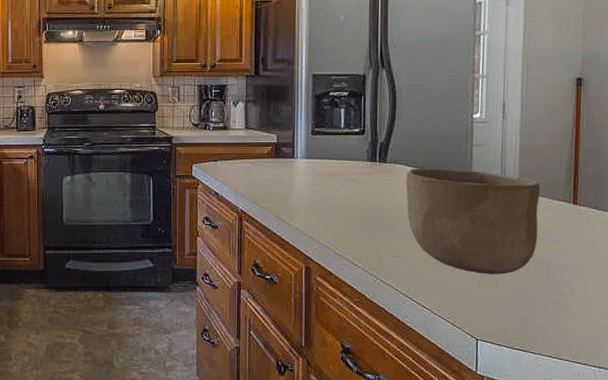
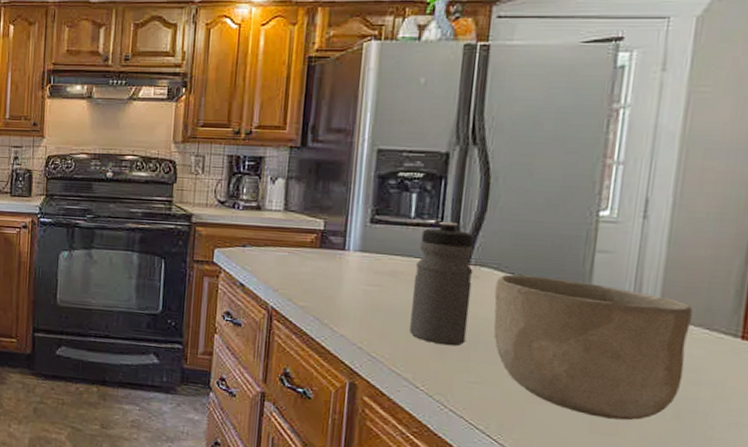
water bottle: none [347,129,389,229] -> present [409,221,474,347]

